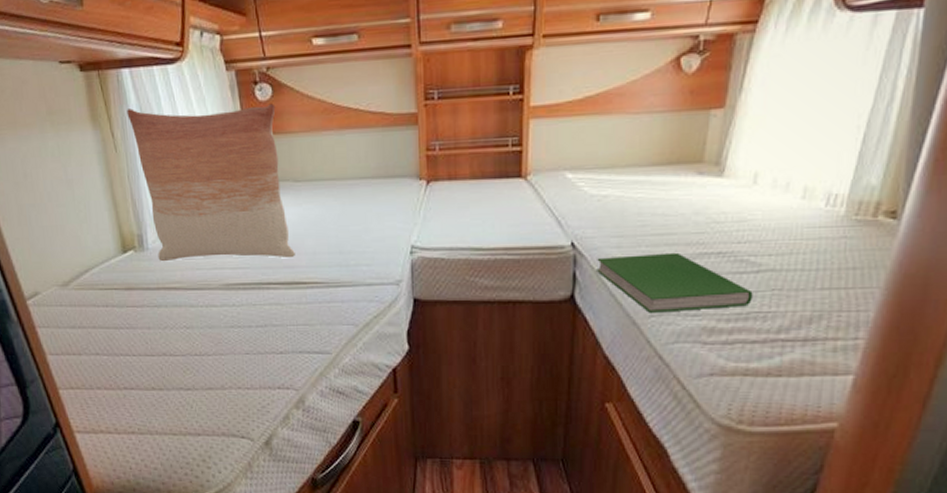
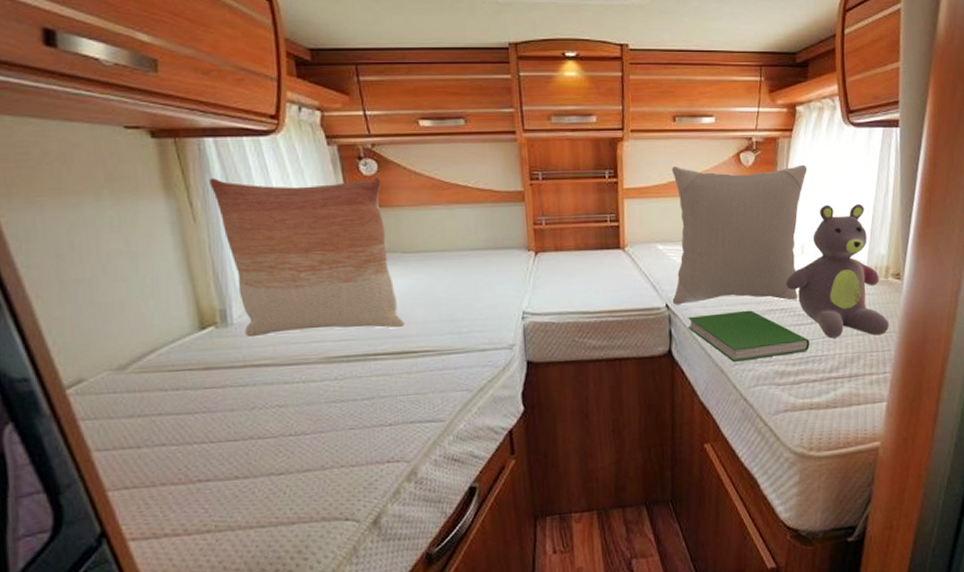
pillow: none [579,67,774,244] -> present [672,164,808,305]
stuffed bear: none [726,117,872,292] -> present [785,203,890,339]

